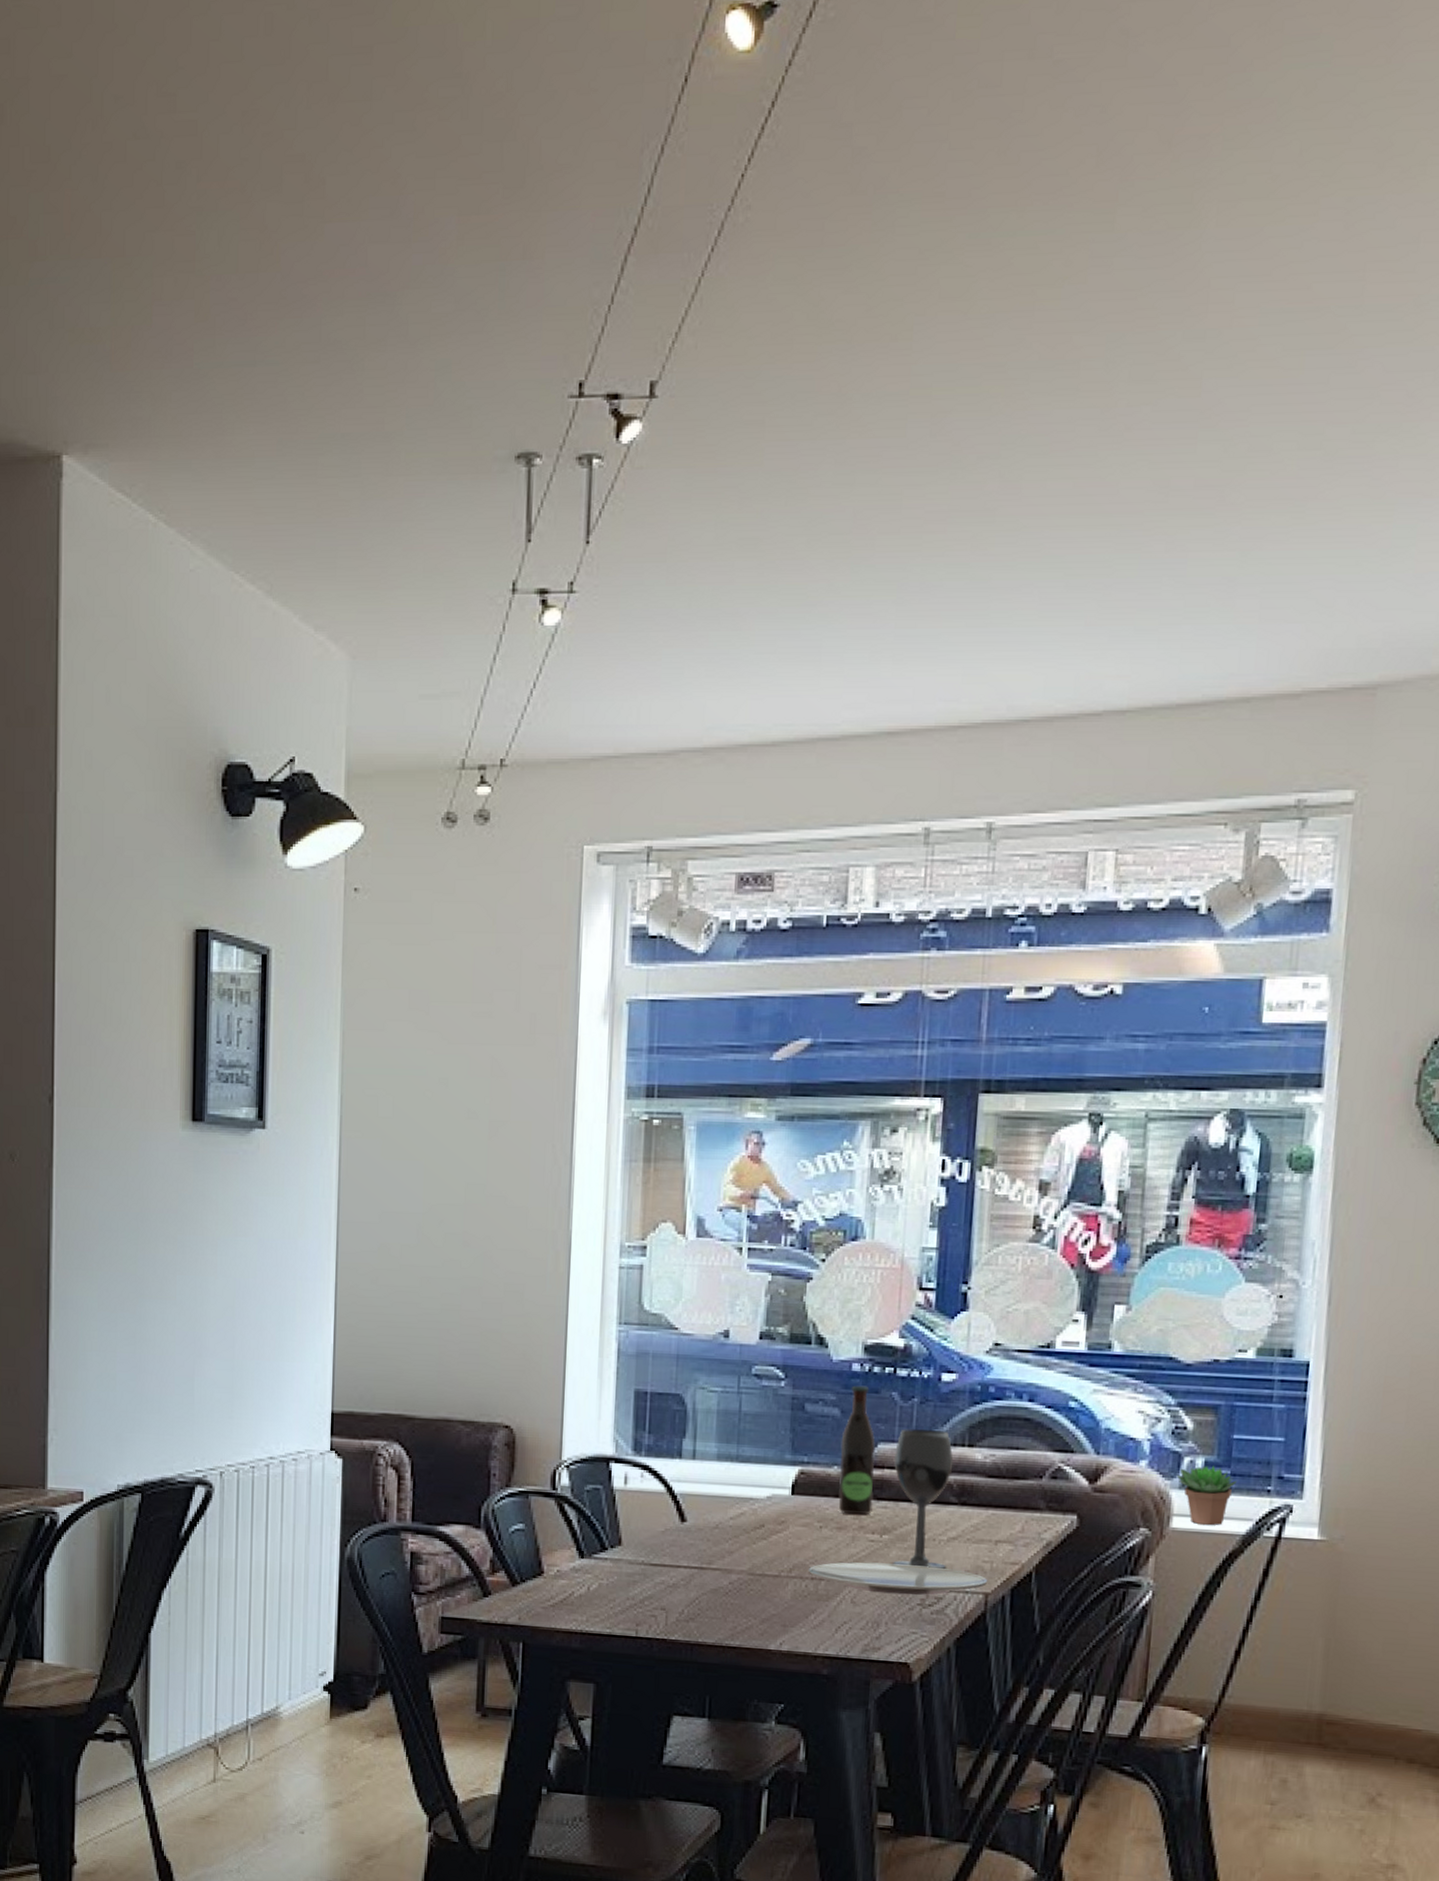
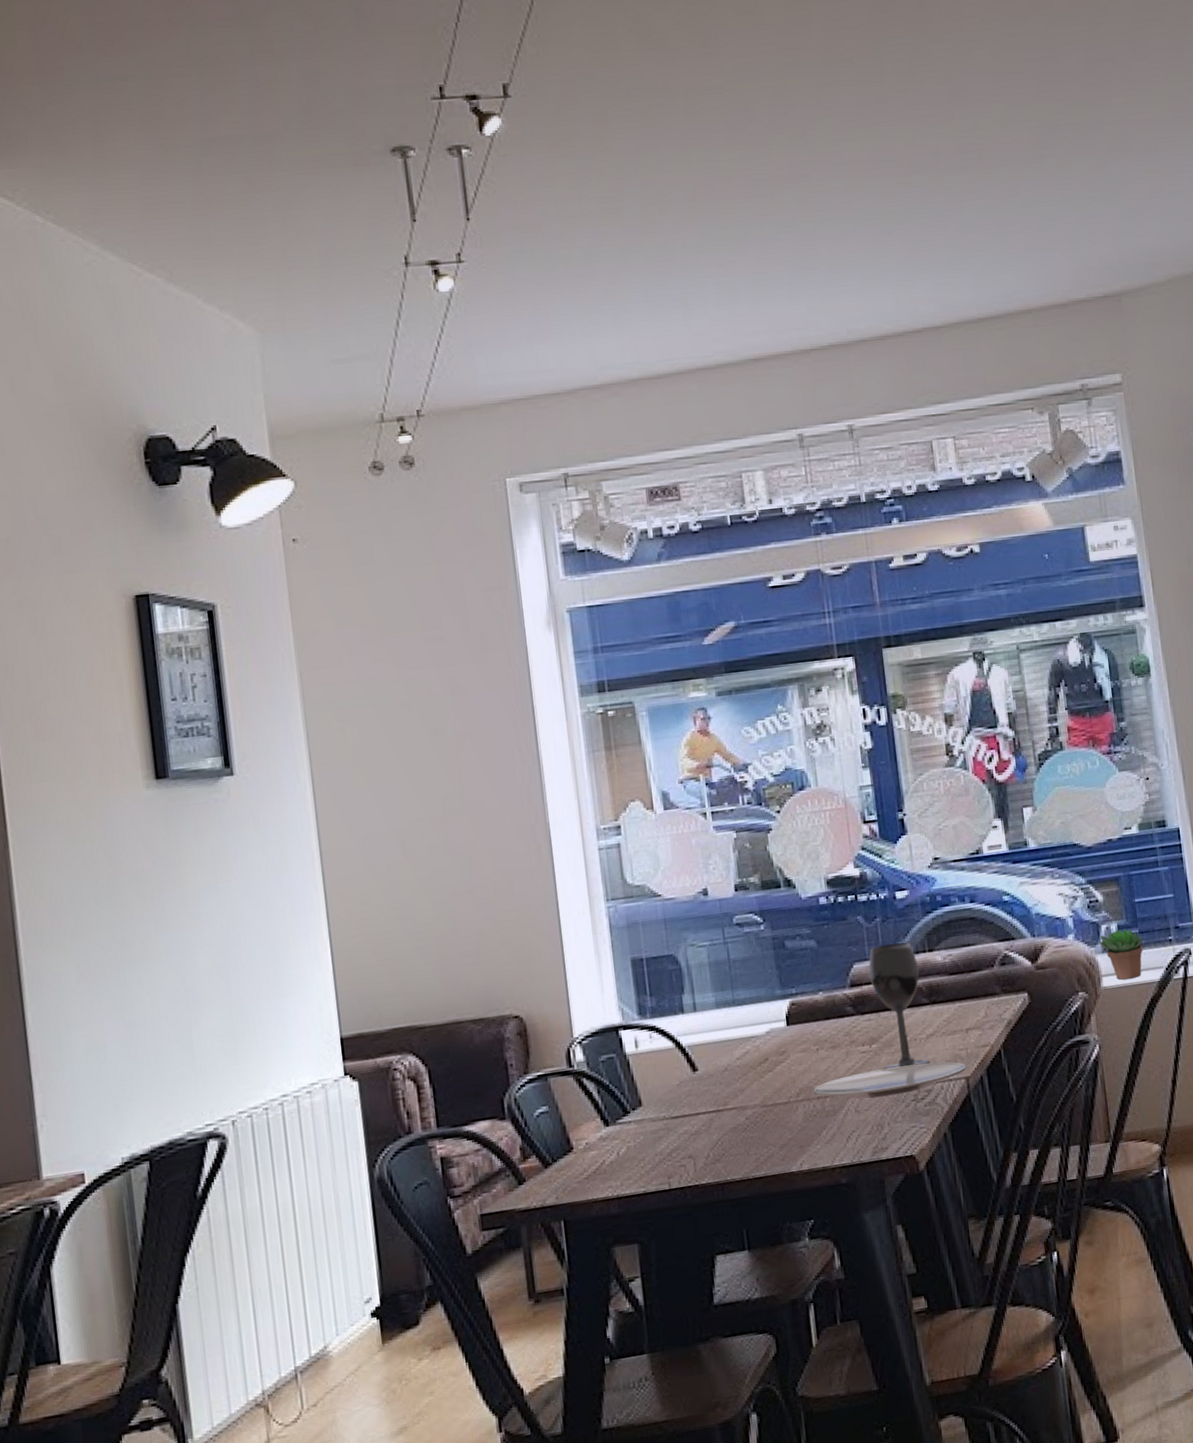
bottle: present [838,1385,876,1515] -> none [821,915,859,1033]

